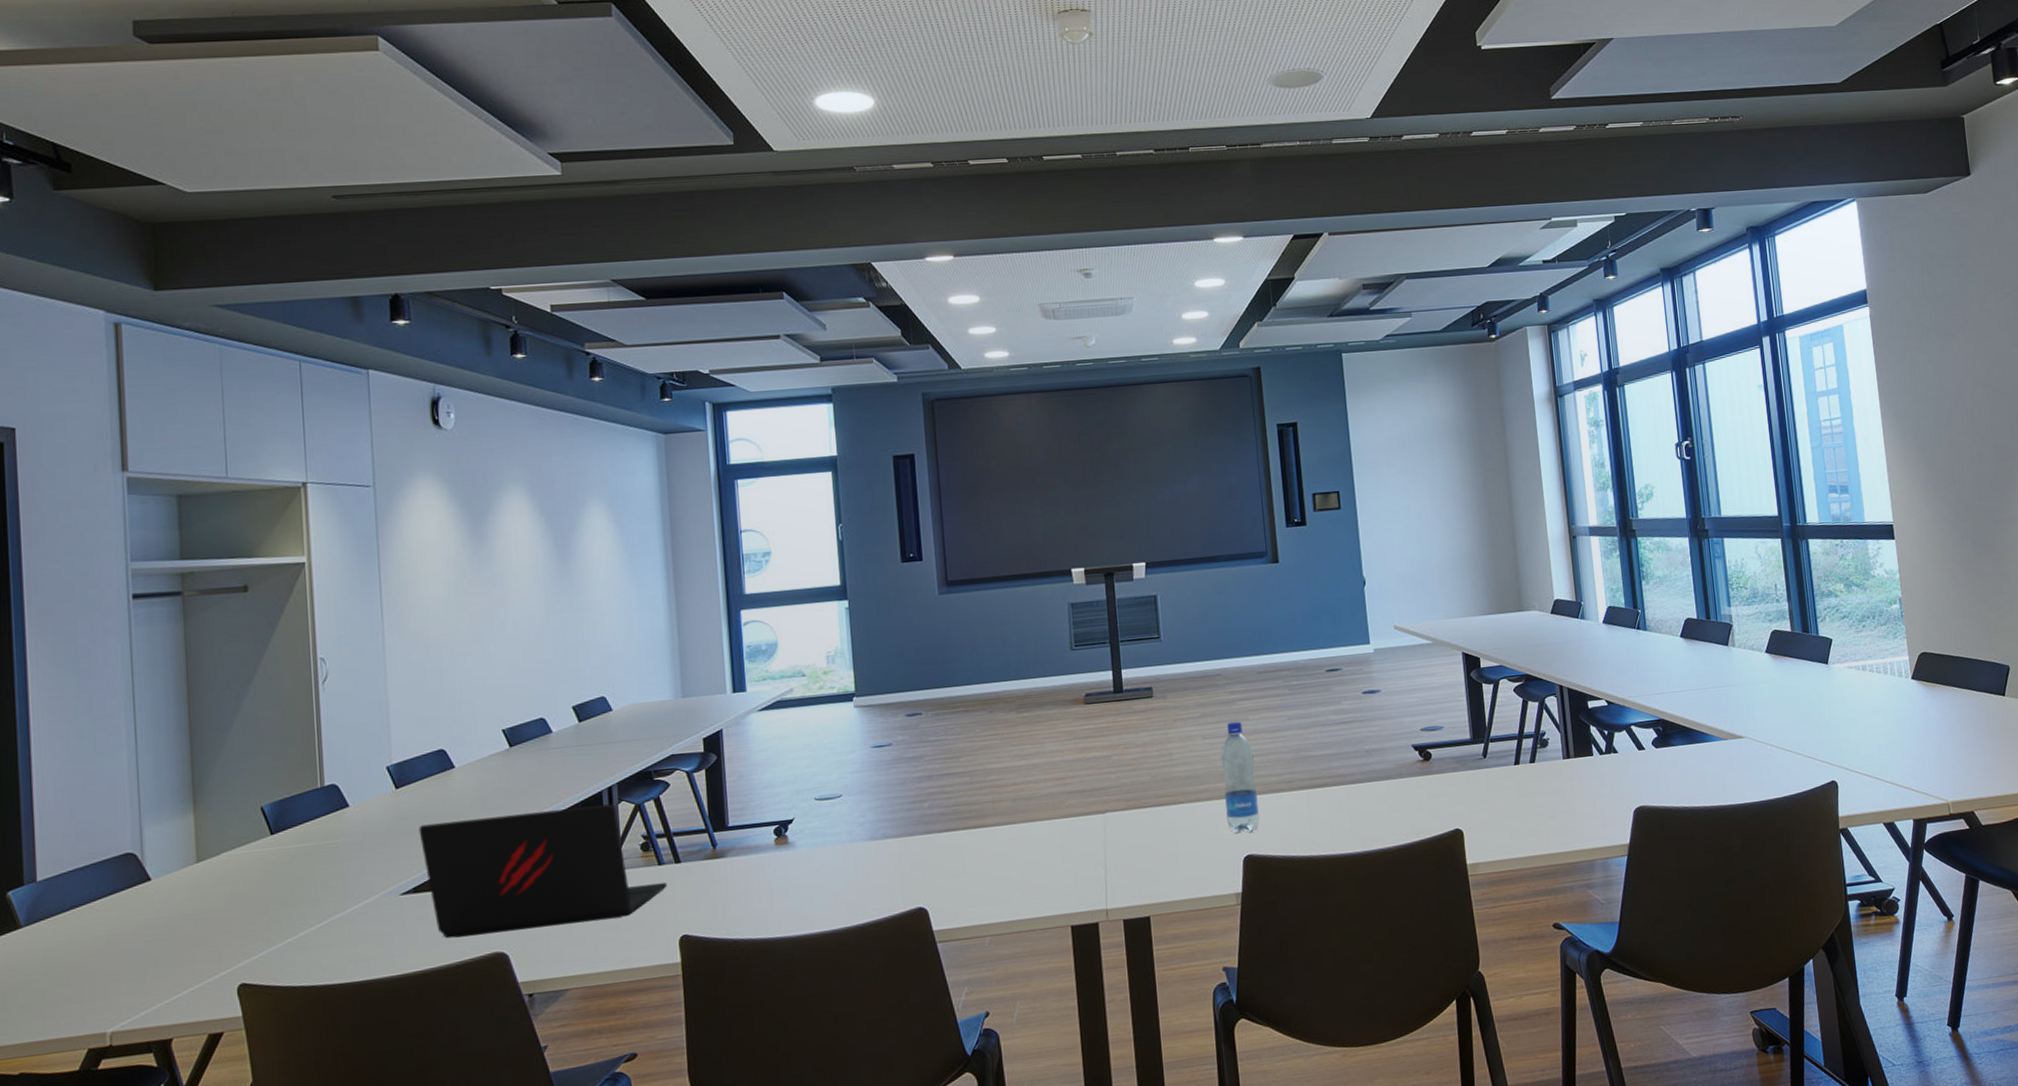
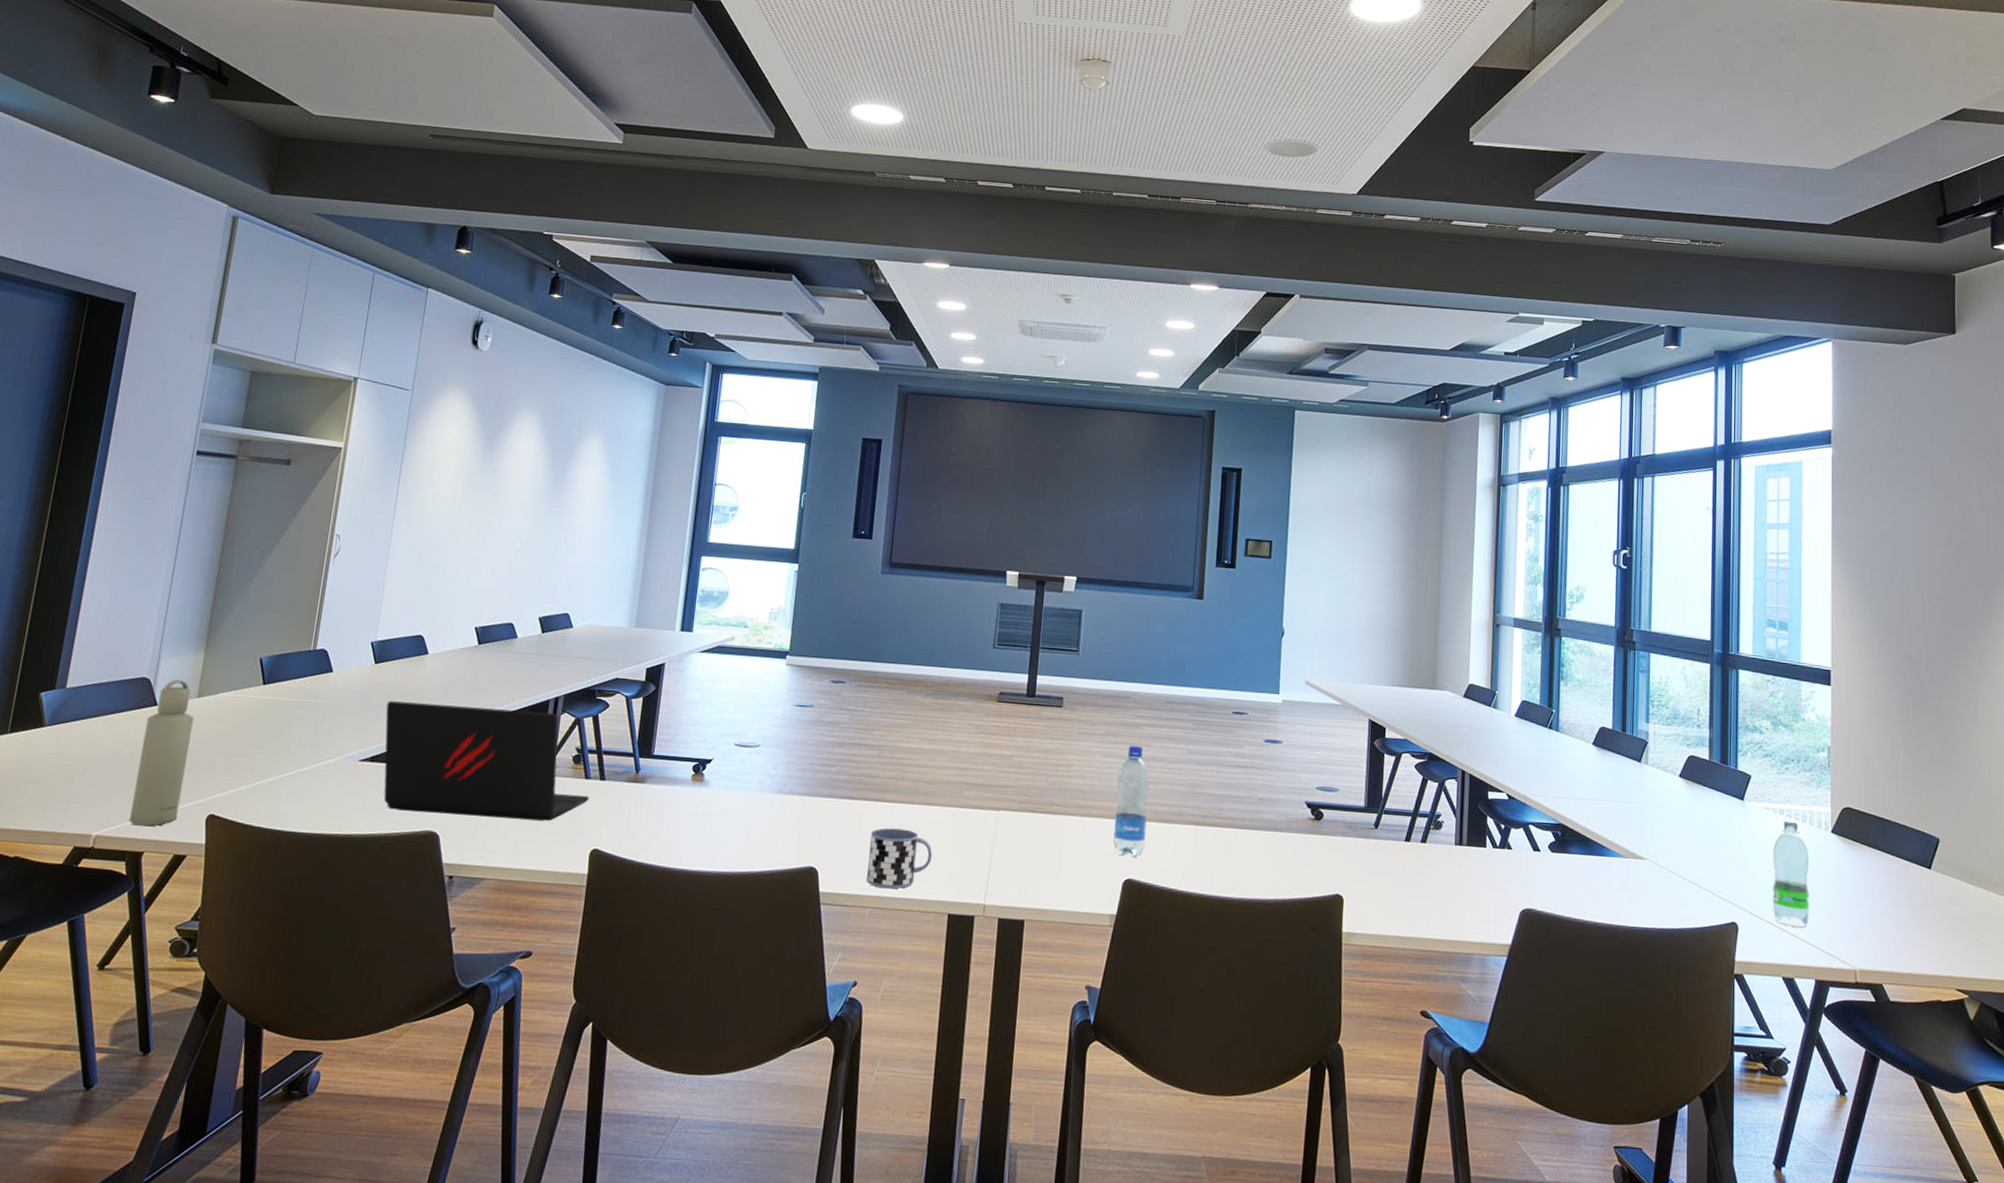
bottle: none [142,847,203,1013] -> present [129,679,195,826]
cup: none [976,850,1045,914] -> present [866,828,933,889]
bottle: none [1860,675,1901,775] -> present [1772,820,1809,927]

